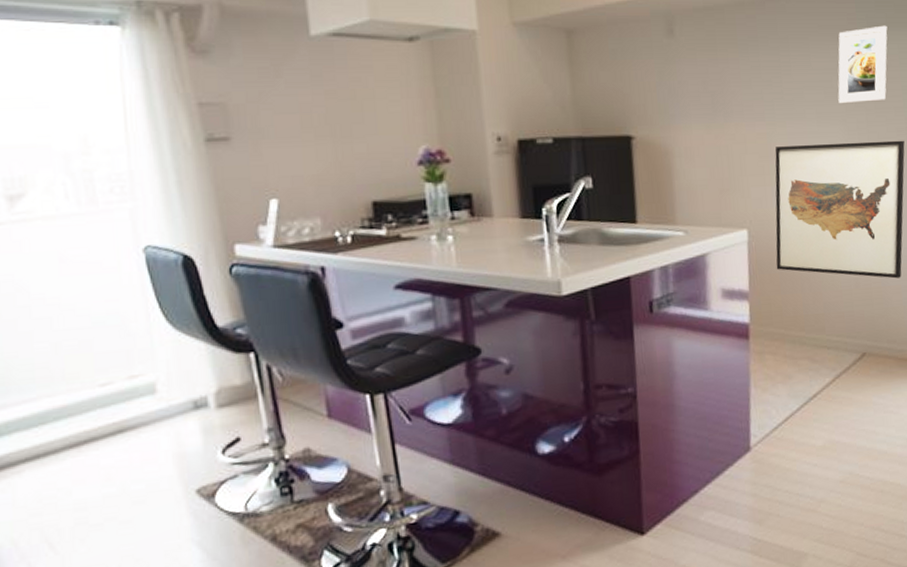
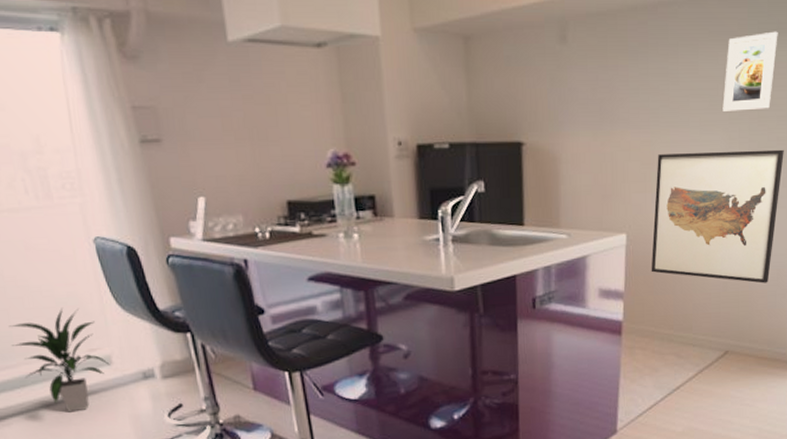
indoor plant: none [30,327,154,454] -> present [8,307,110,412]

